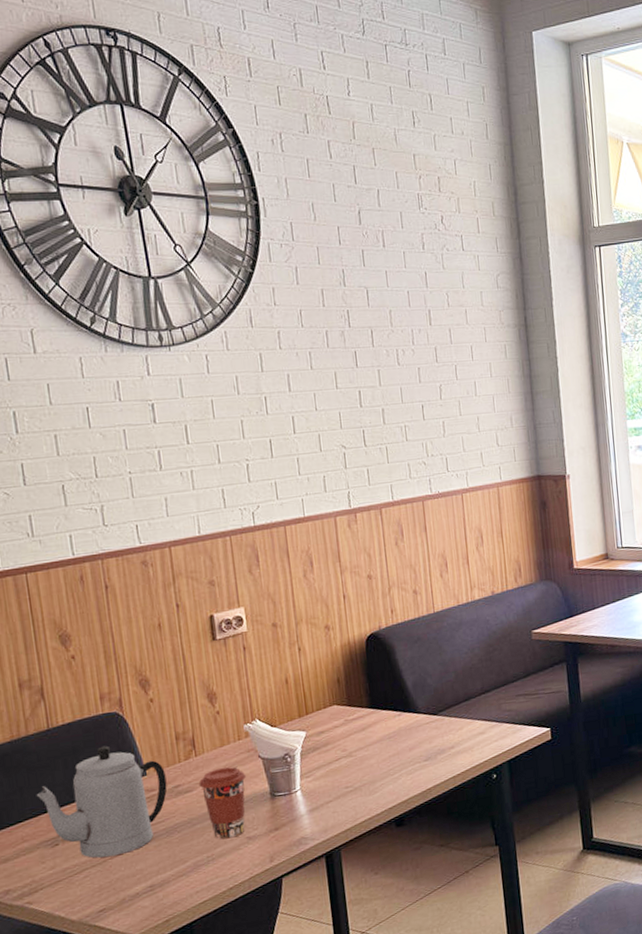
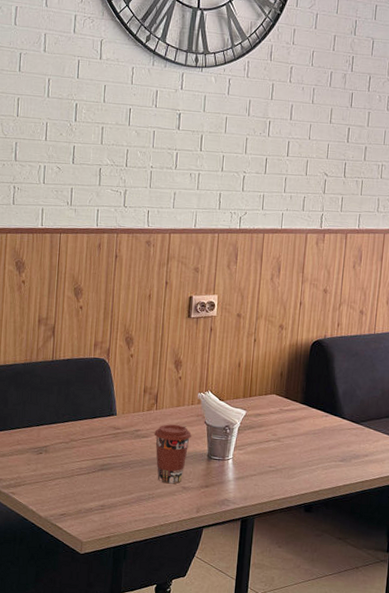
teapot: present [36,746,168,858] -> none [34,383,131,474]

